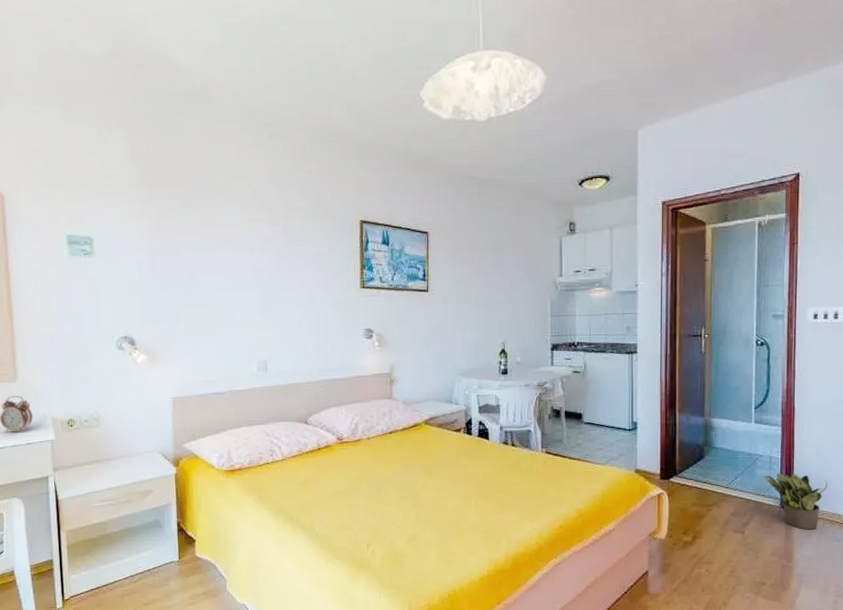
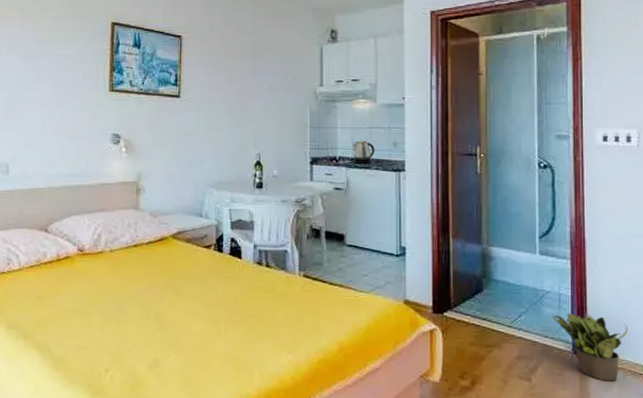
kettle: none [589,326,610,348] -> present [352,140,375,164]

